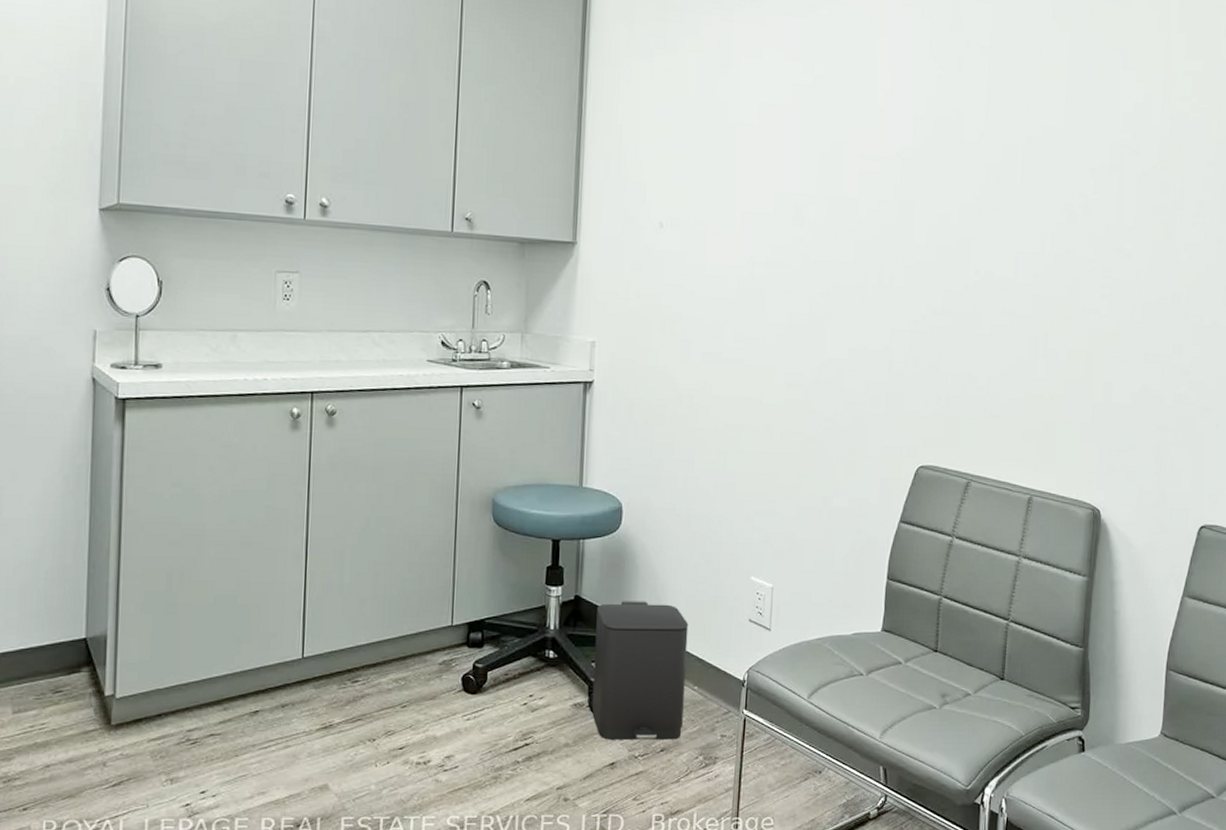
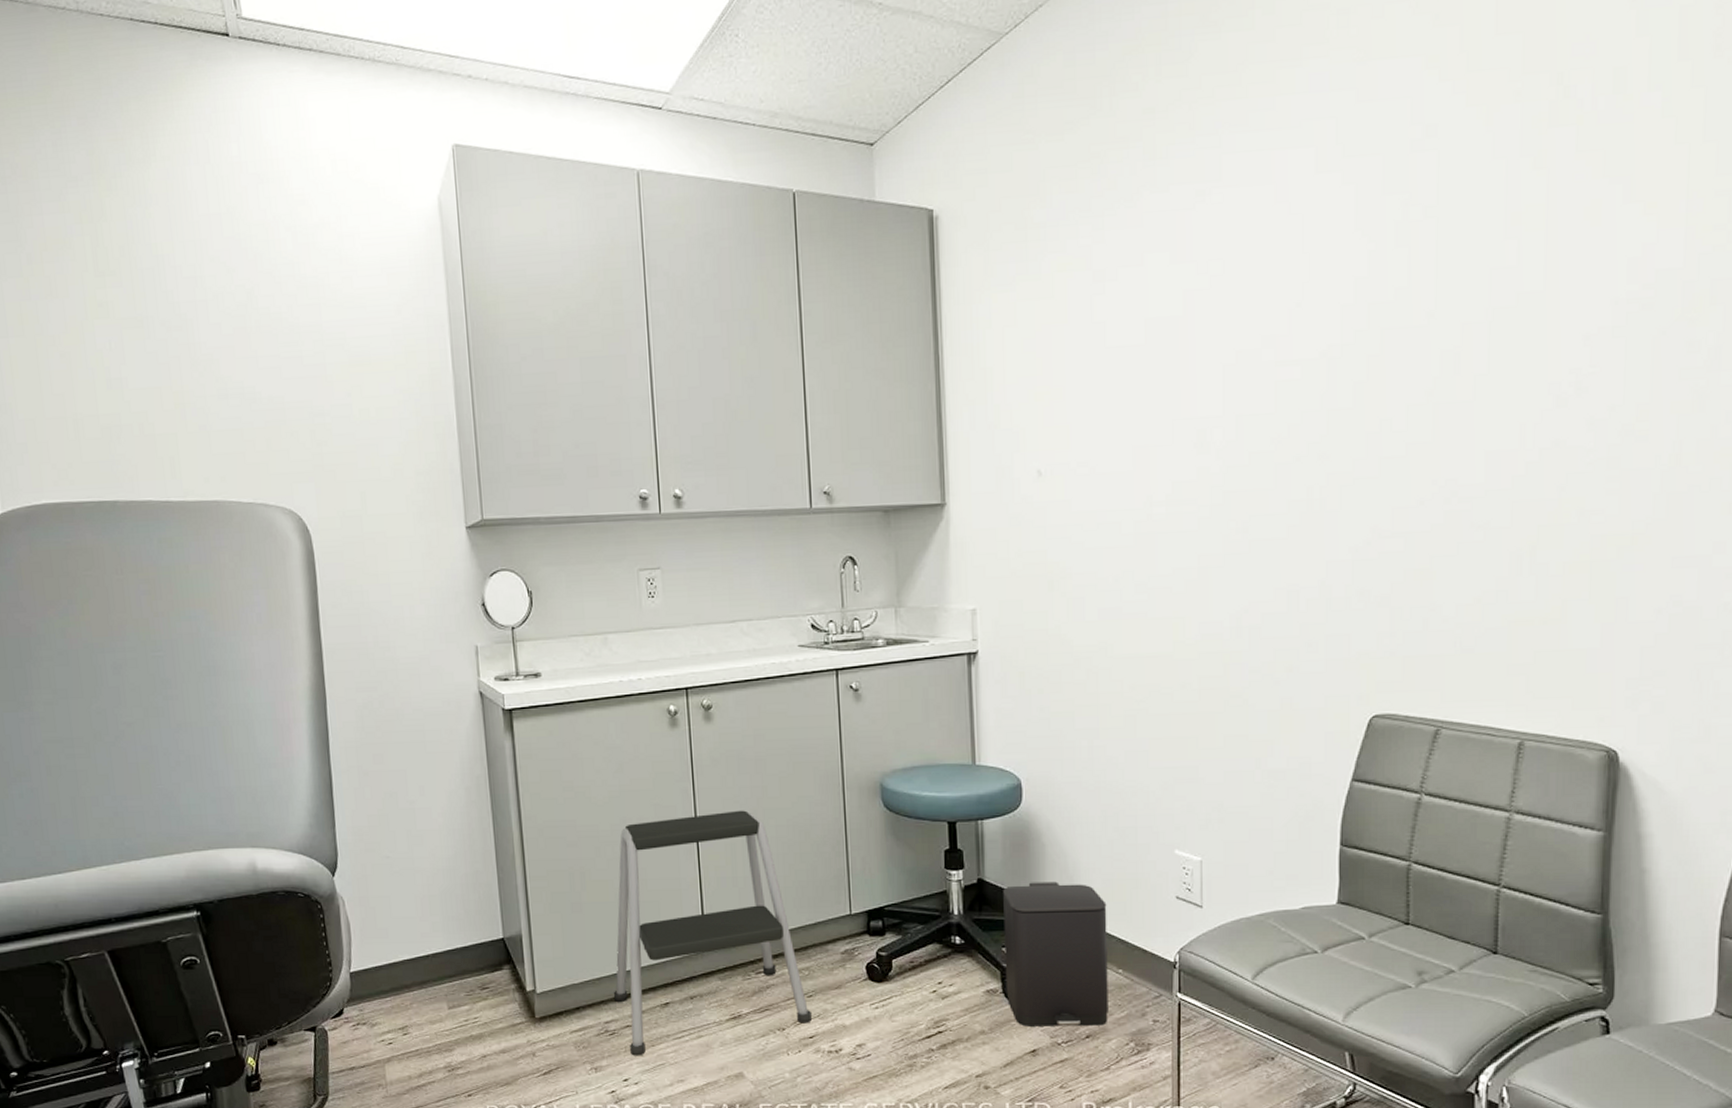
step stool: none [199,517,404,767] -> present [613,810,812,1056]

